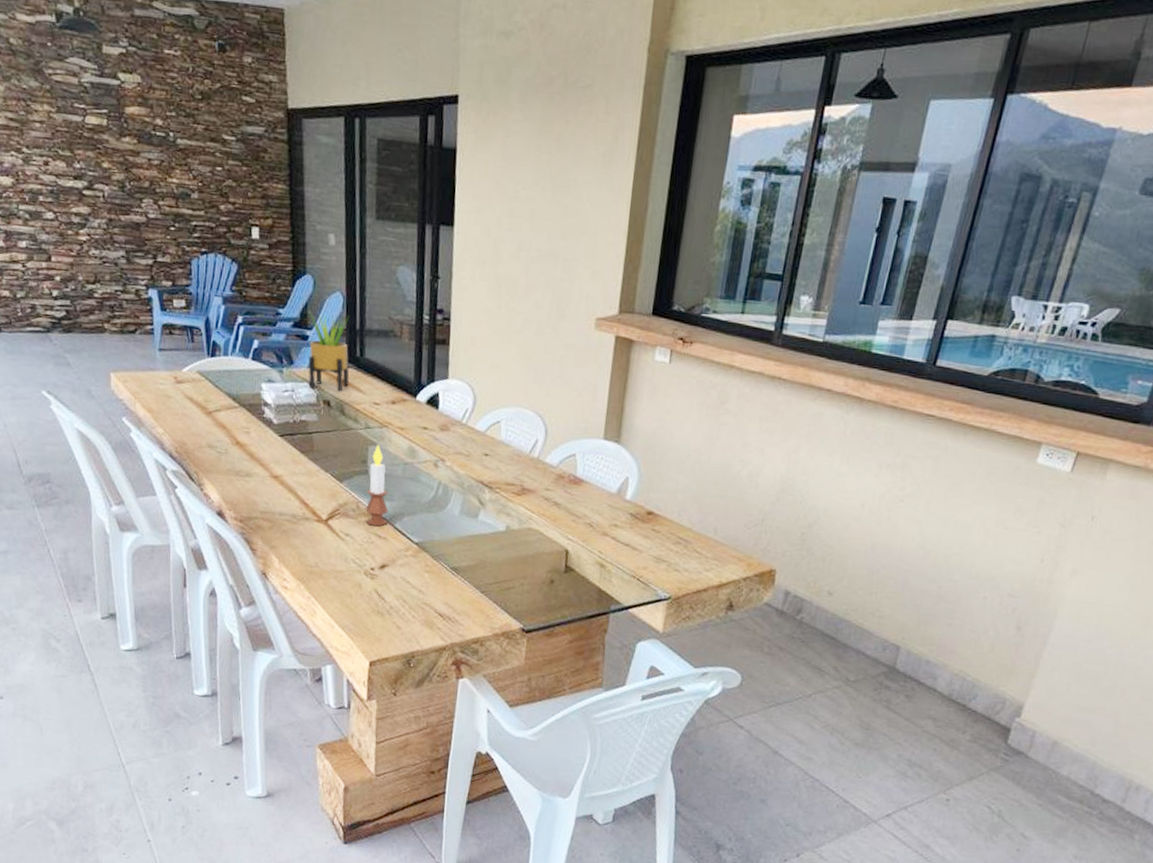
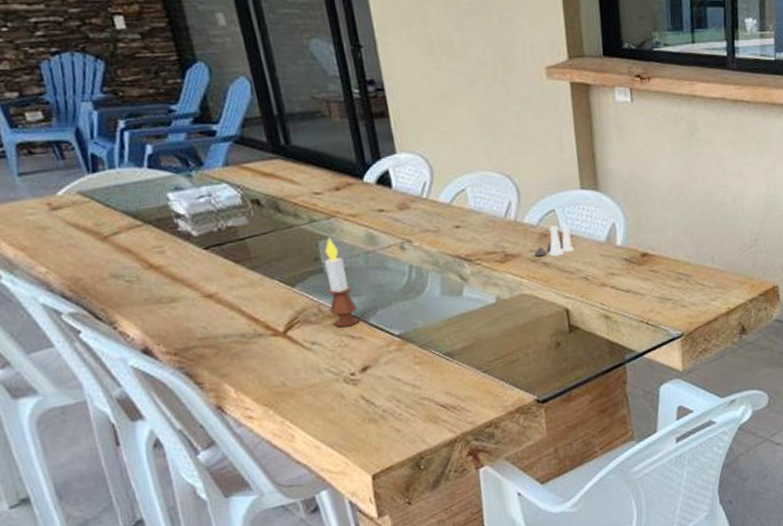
potted plant: present [308,311,349,392] -> none [211,103,279,189]
salt and pepper shaker set: none [548,469,586,499] -> present [534,223,575,257]

